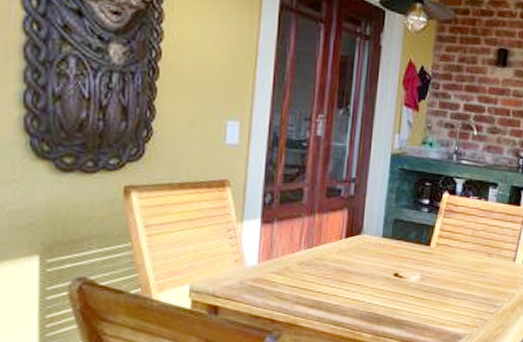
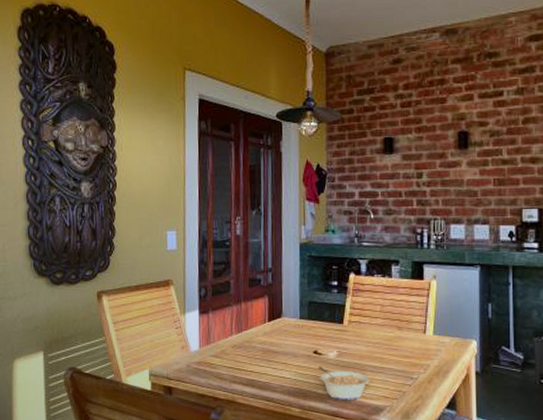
legume: none [396,290,453,328] -> present [317,366,370,401]

